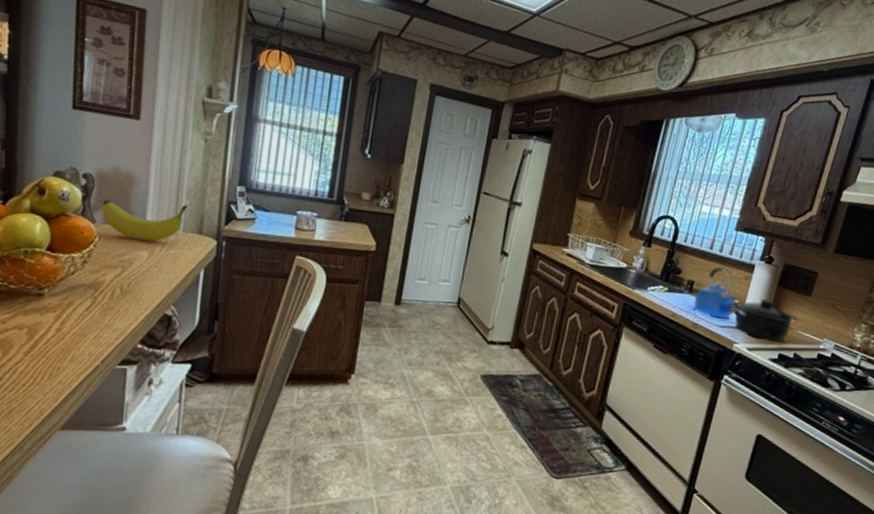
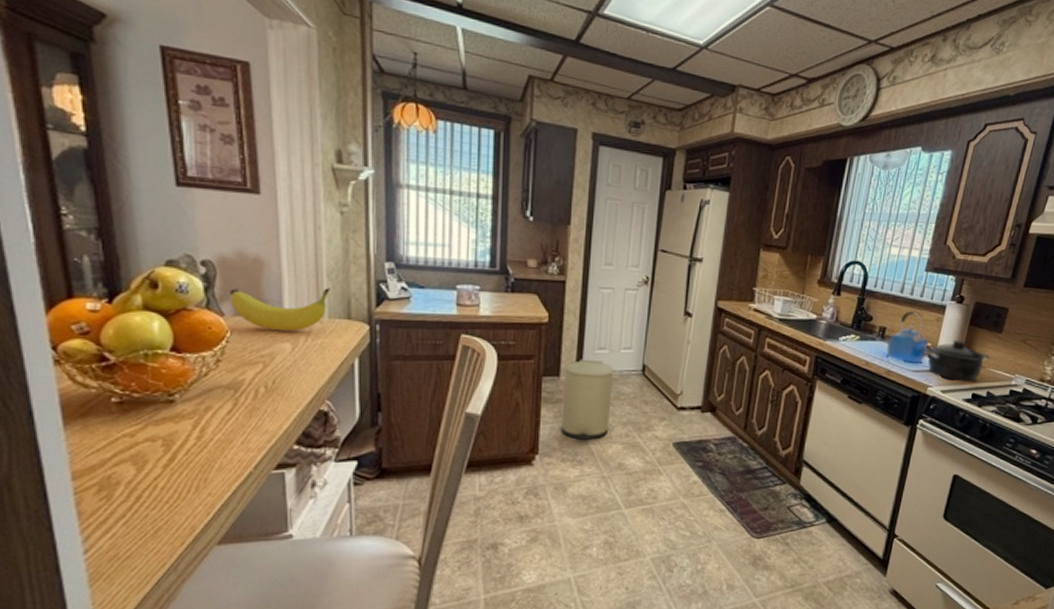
pedal bin: none [377,287,432,365] -> present [561,359,614,440]

